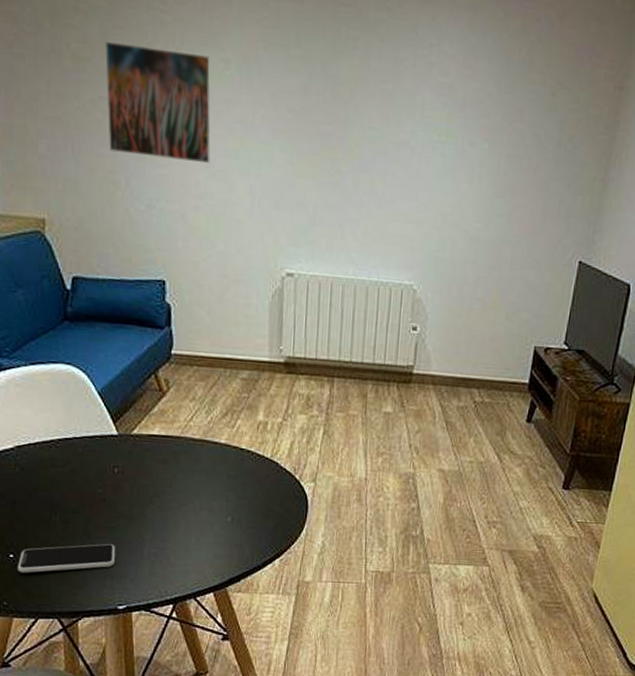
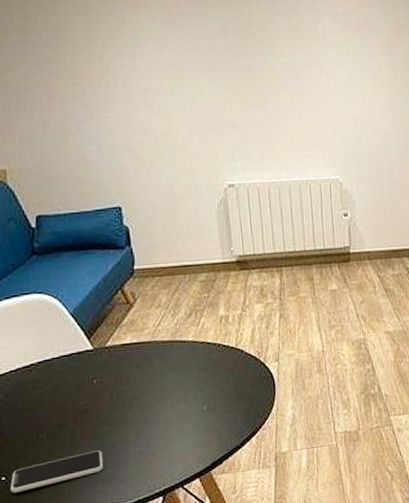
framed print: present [105,41,211,164] -> none [45,14,149,105]

